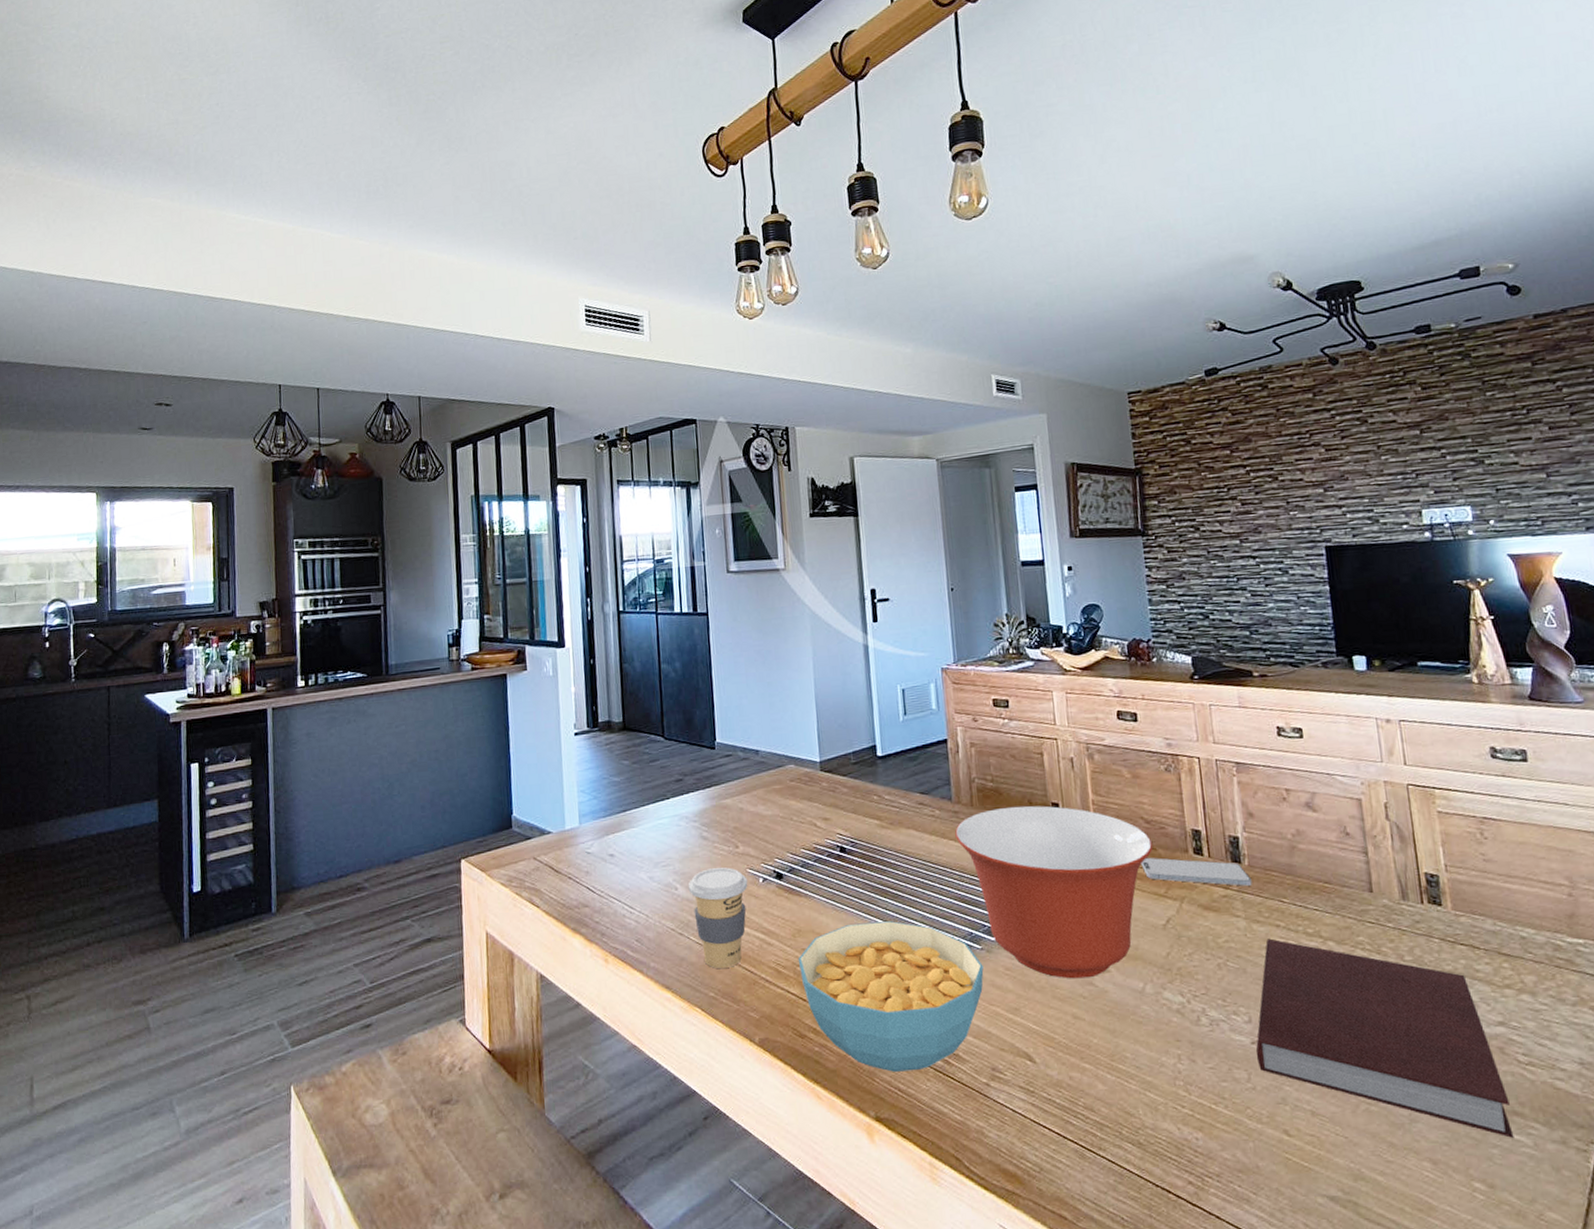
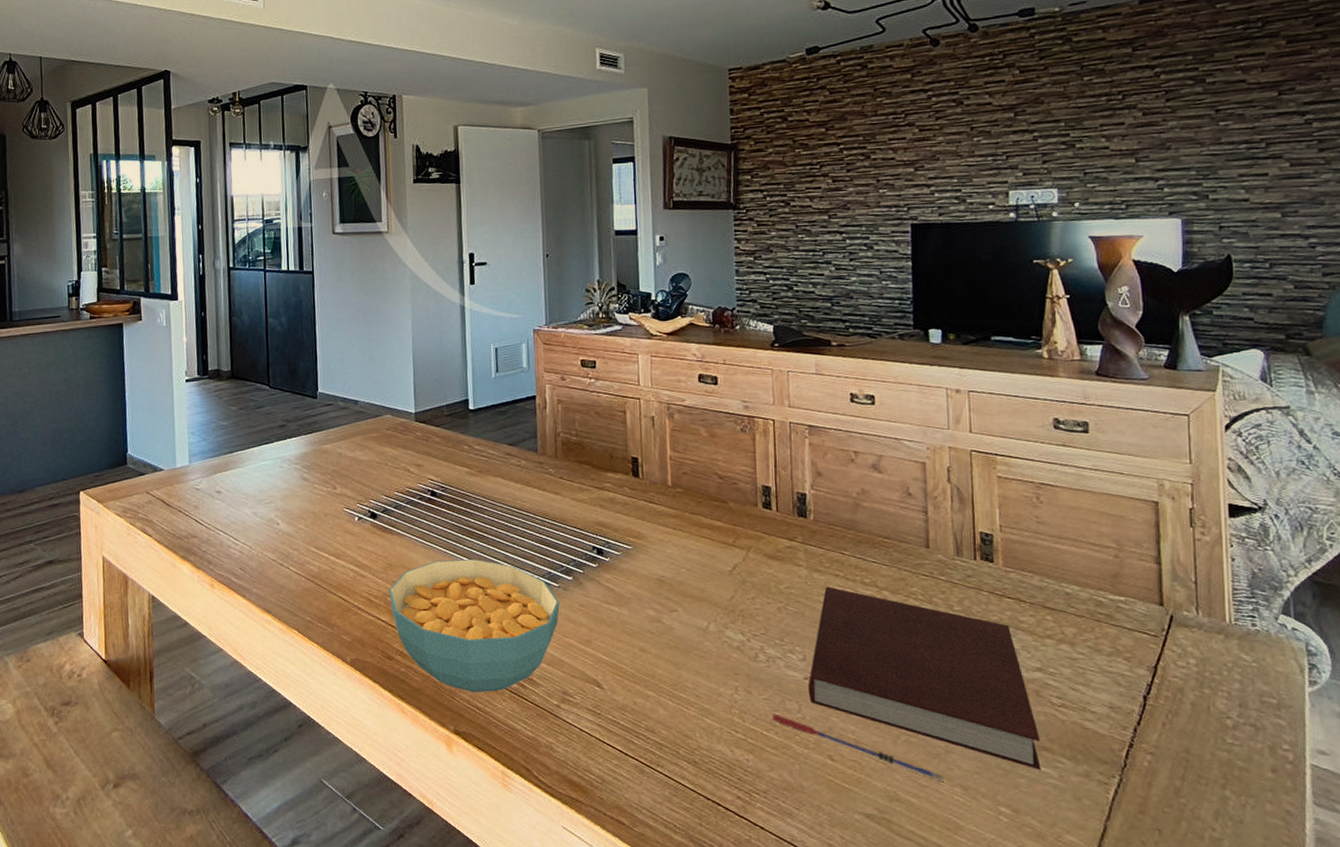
coffee cup: present [688,867,748,968] -> none [288,506,344,596]
mixing bowl: present [955,806,1154,979] -> none [539,459,725,616]
smartphone: present [1141,857,1252,886] -> none [712,509,816,539]
pen: none [1220,1084,1410,1156] -> present [773,713,944,782]

